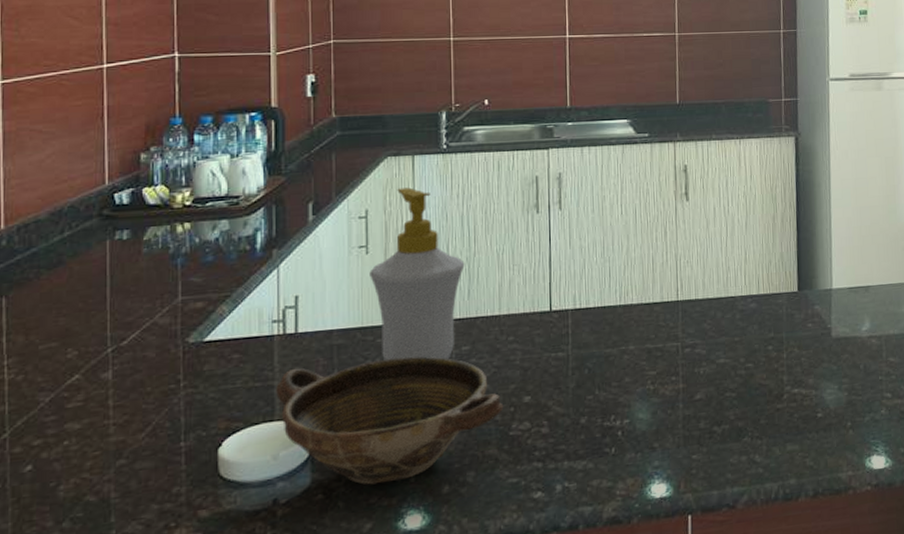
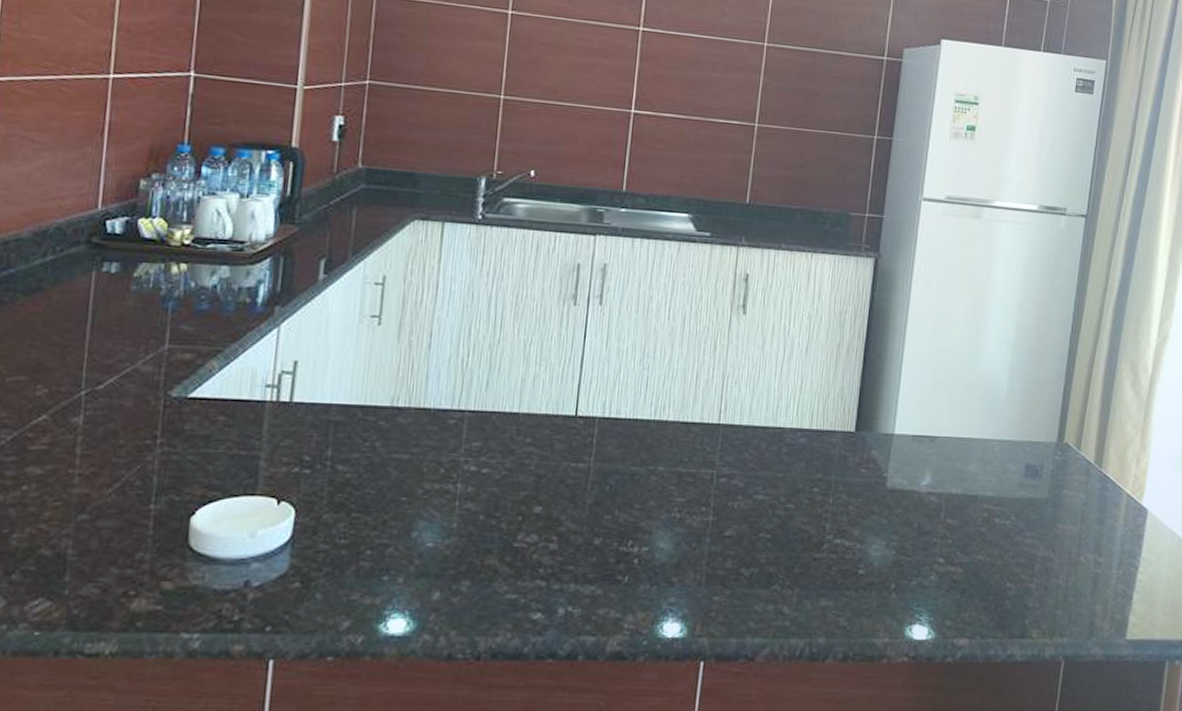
bowl: present [276,356,504,485] -> none [261,440,511,580]
soap bottle: present [370,187,465,360] -> none [379,256,487,454]

